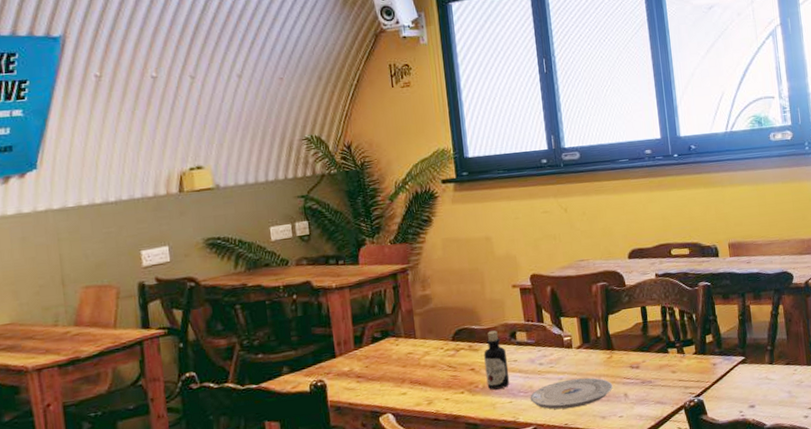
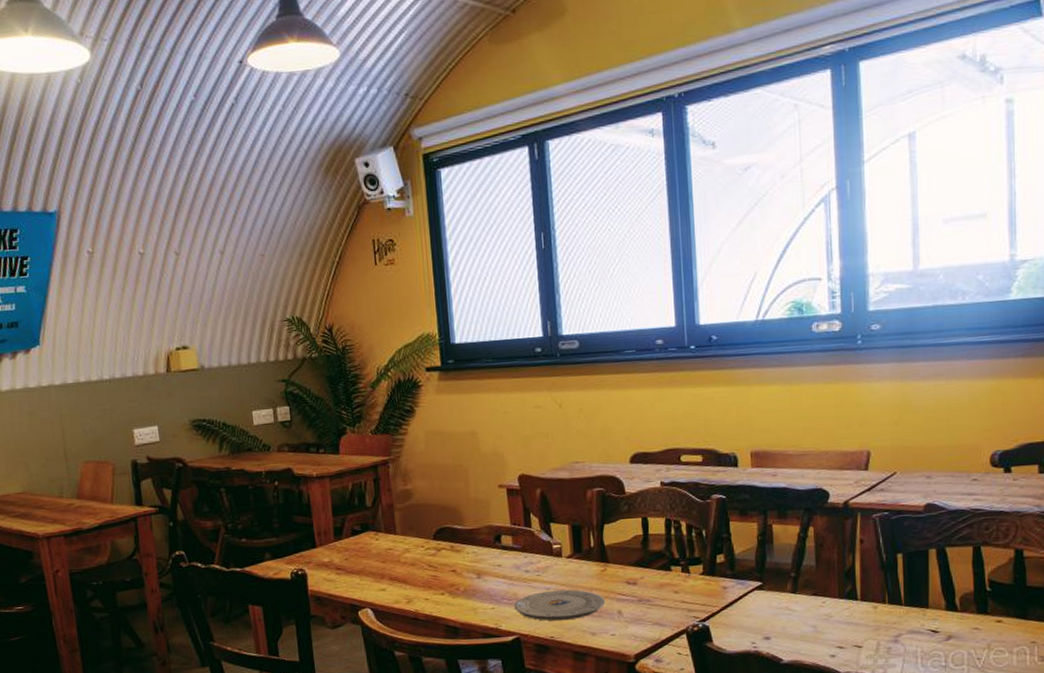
bottle: present [484,330,510,390] -> none [466,532,493,594]

